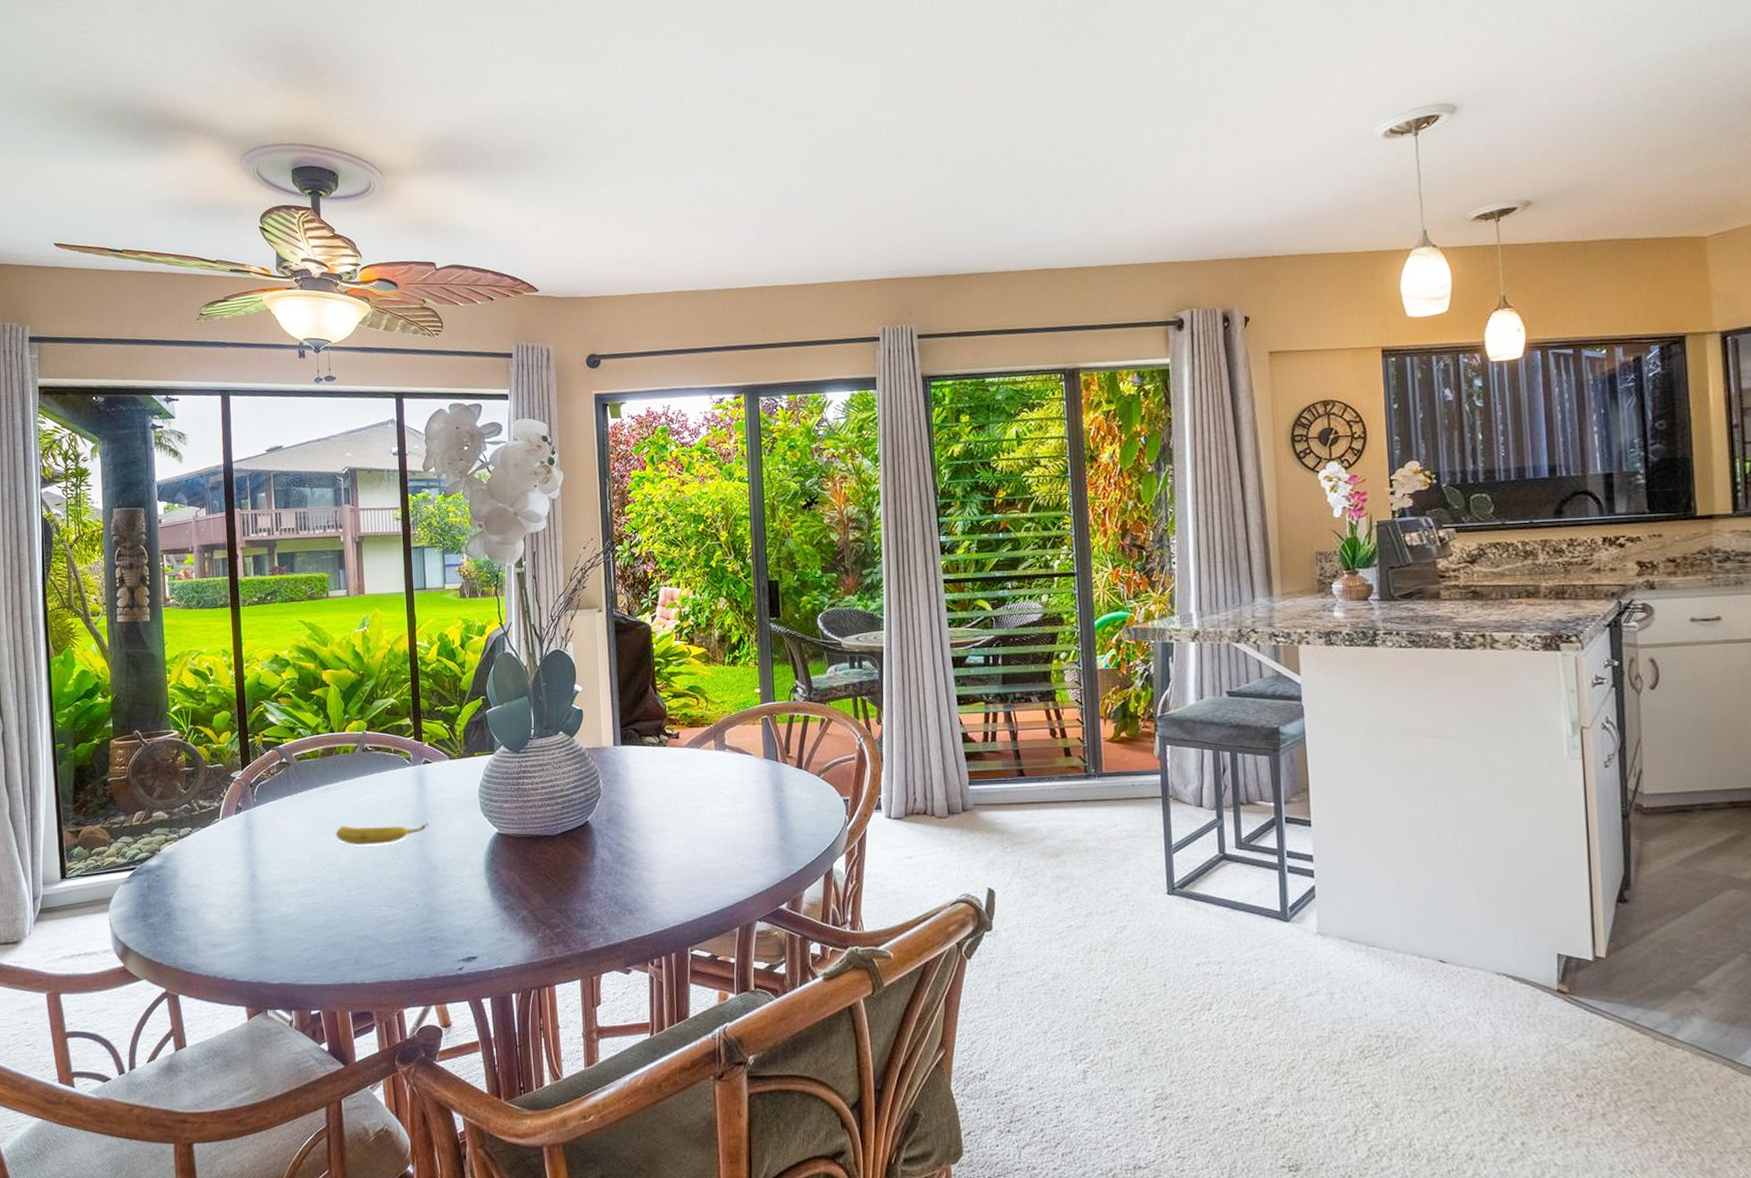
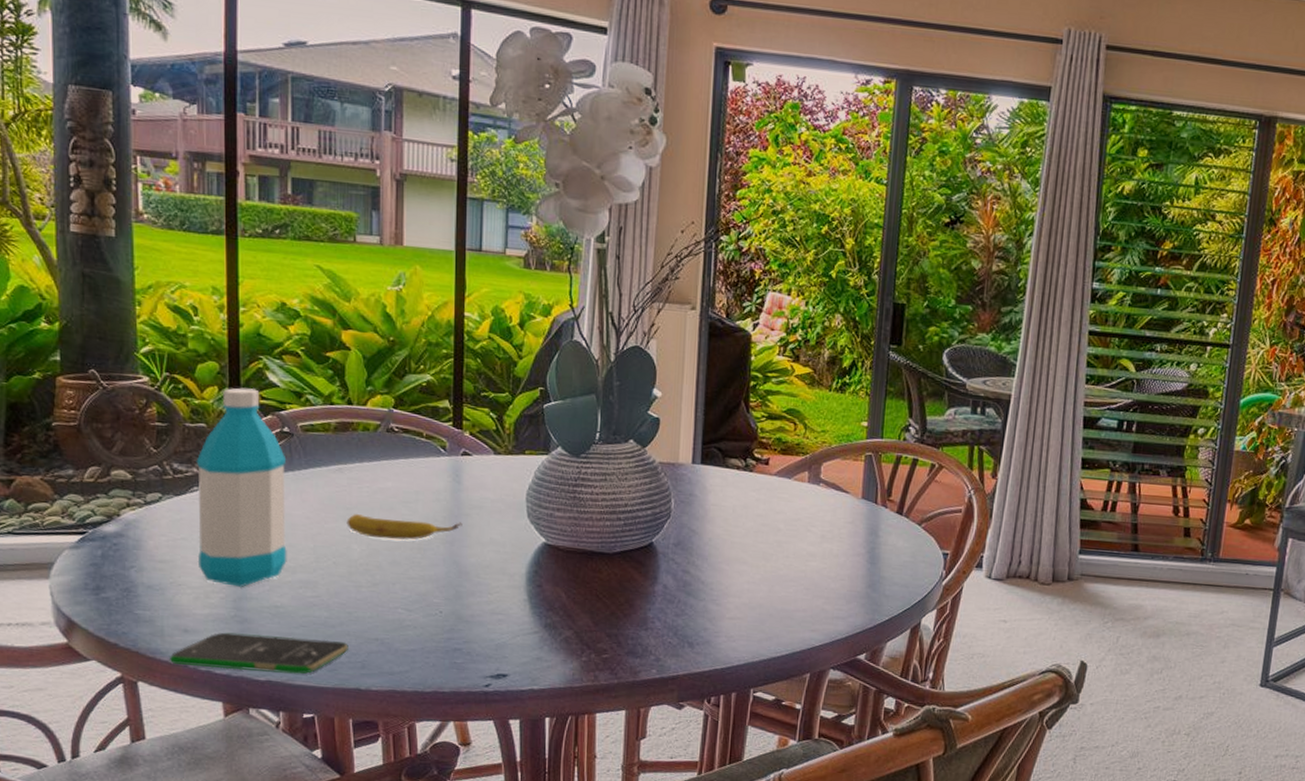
smartphone: none [203,941,344,977] -> present [170,632,348,674]
water bottle: none [216,729,291,901] -> present [196,387,287,587]

